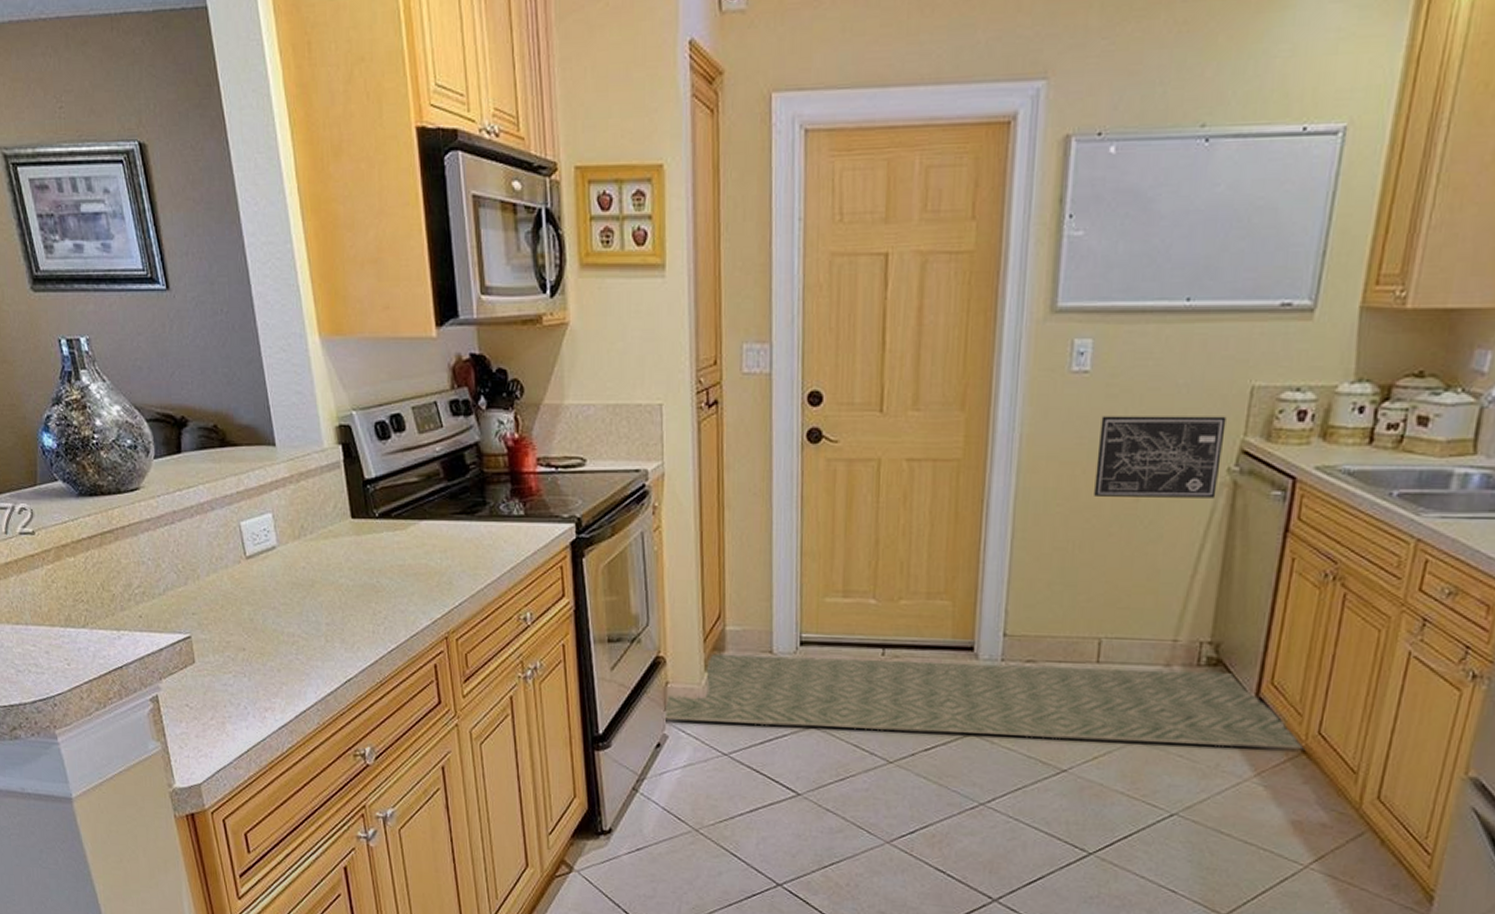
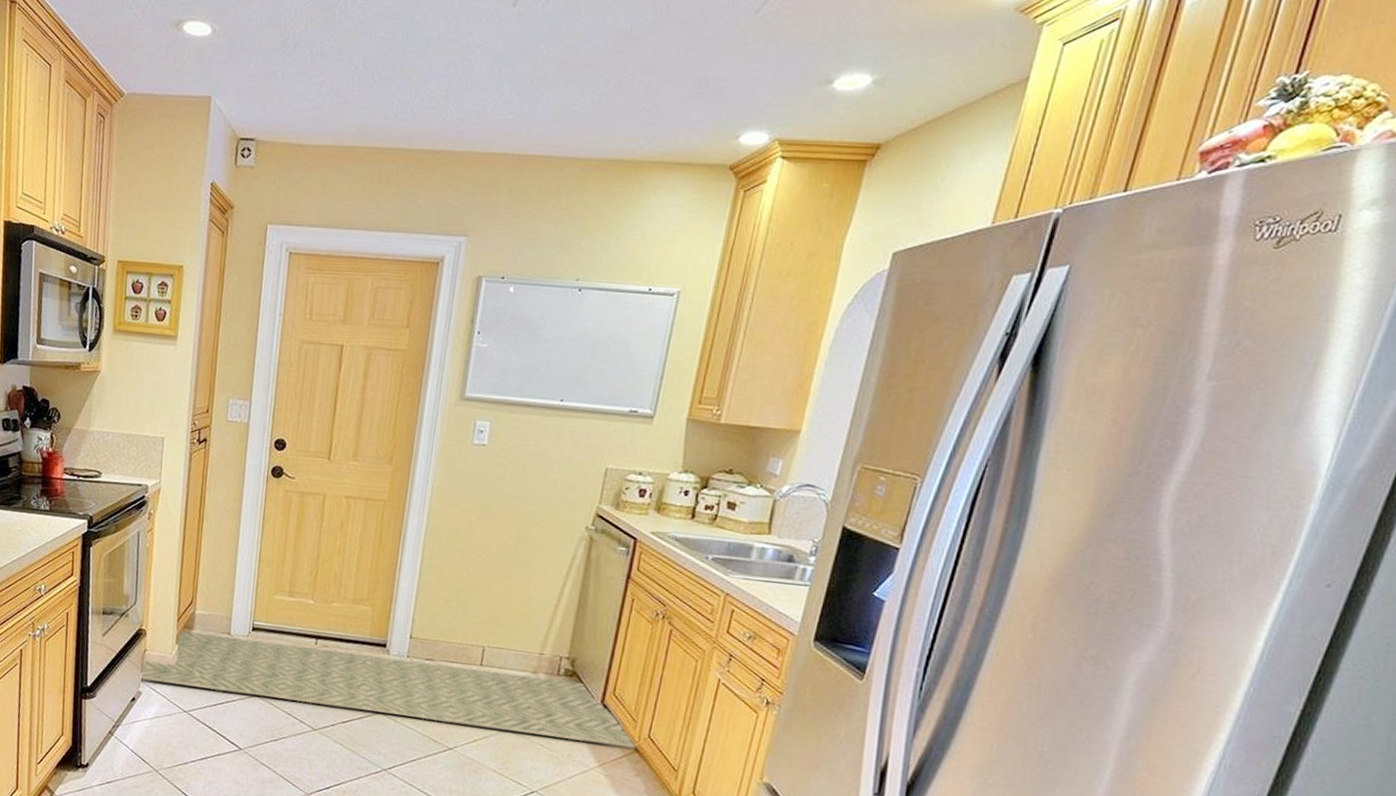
wall art: present [1094,416,1227,498] -> none [485,478,587,548]

